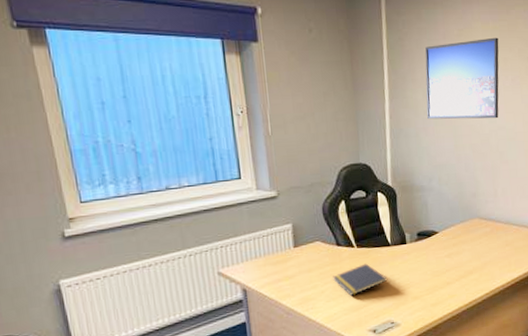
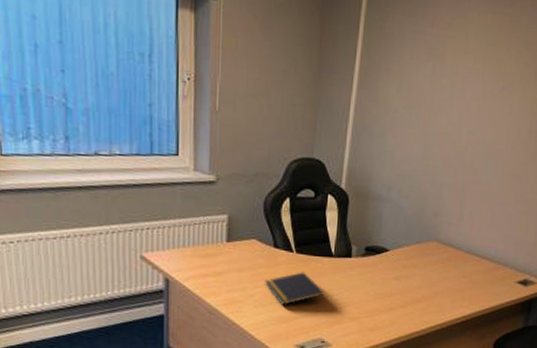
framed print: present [425,37,499,120] -> none [398,32,496,130]

